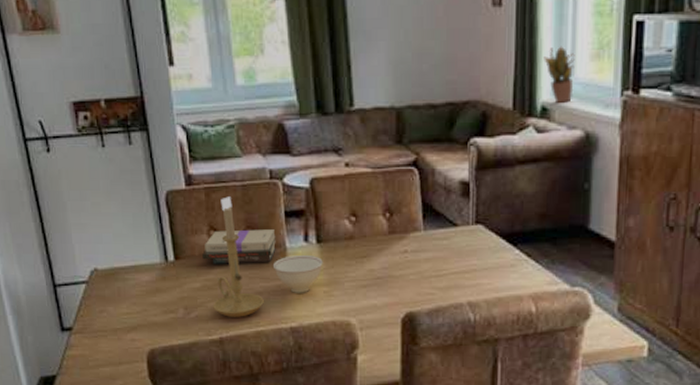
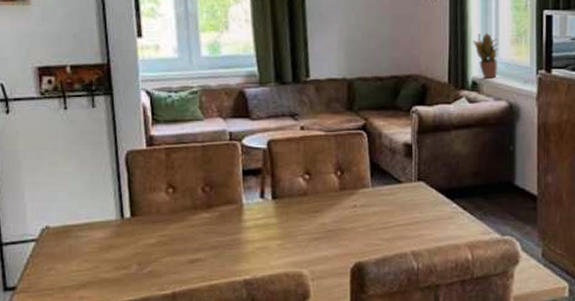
books: present [202,229,276,264] -> none [159,187,233,220]
candle holder: present [213,196,264,317] -> none [167,156,219,272]
bowl: present [272,254,323,293] -> none [229,210,278,247]

